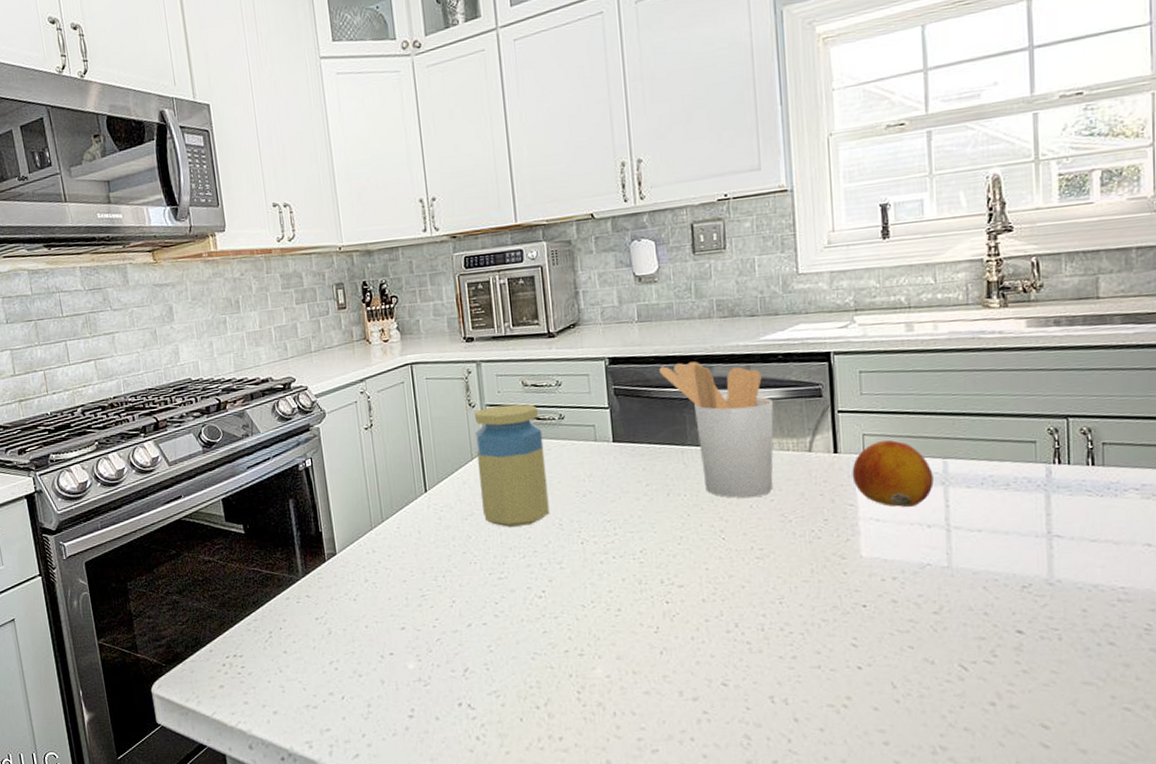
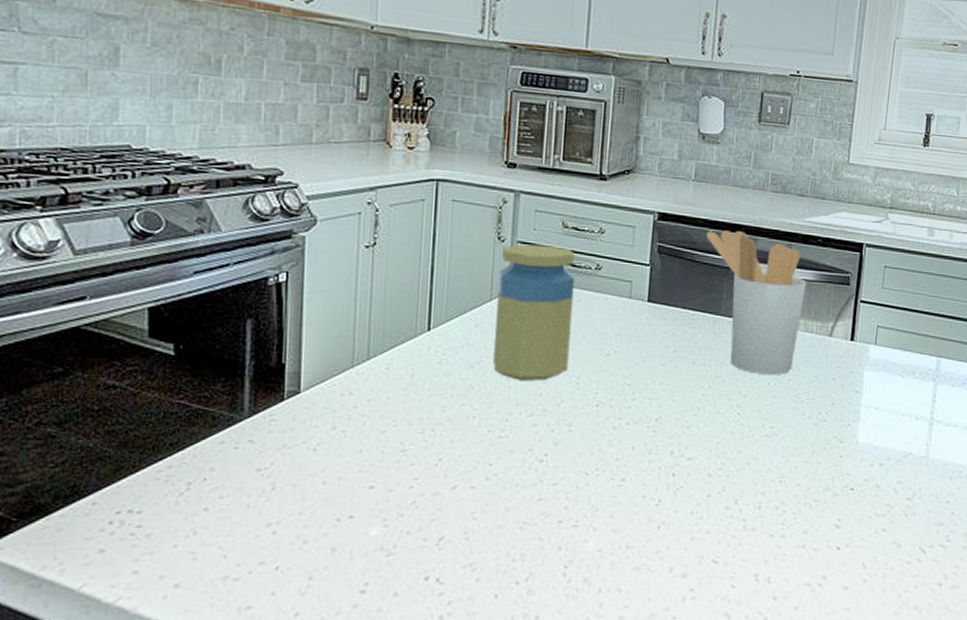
fruit: present [852,440,934,507] -> none [862,334,928,398]

